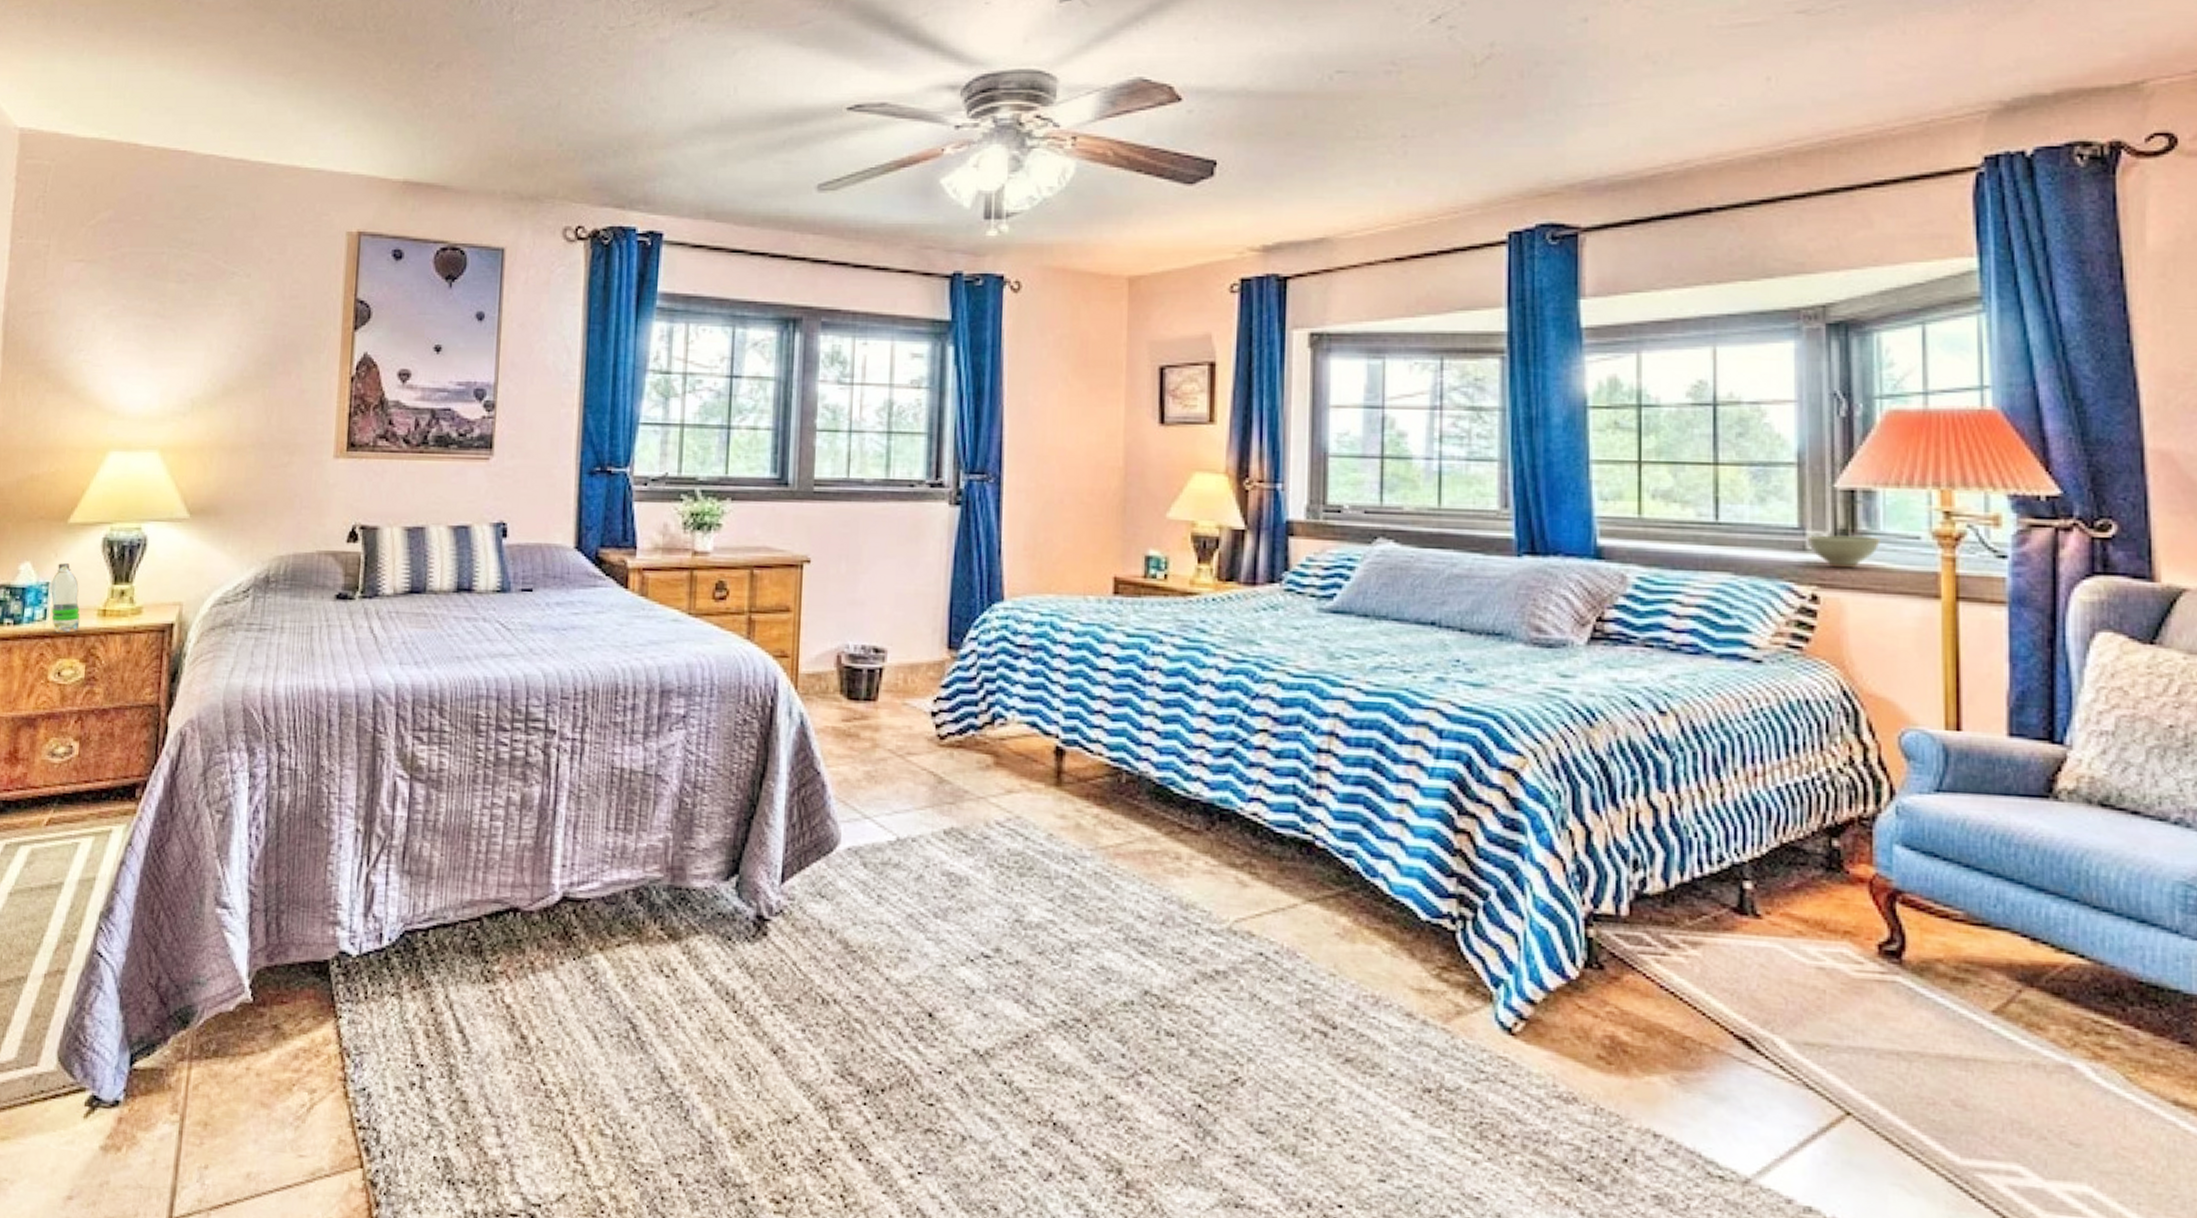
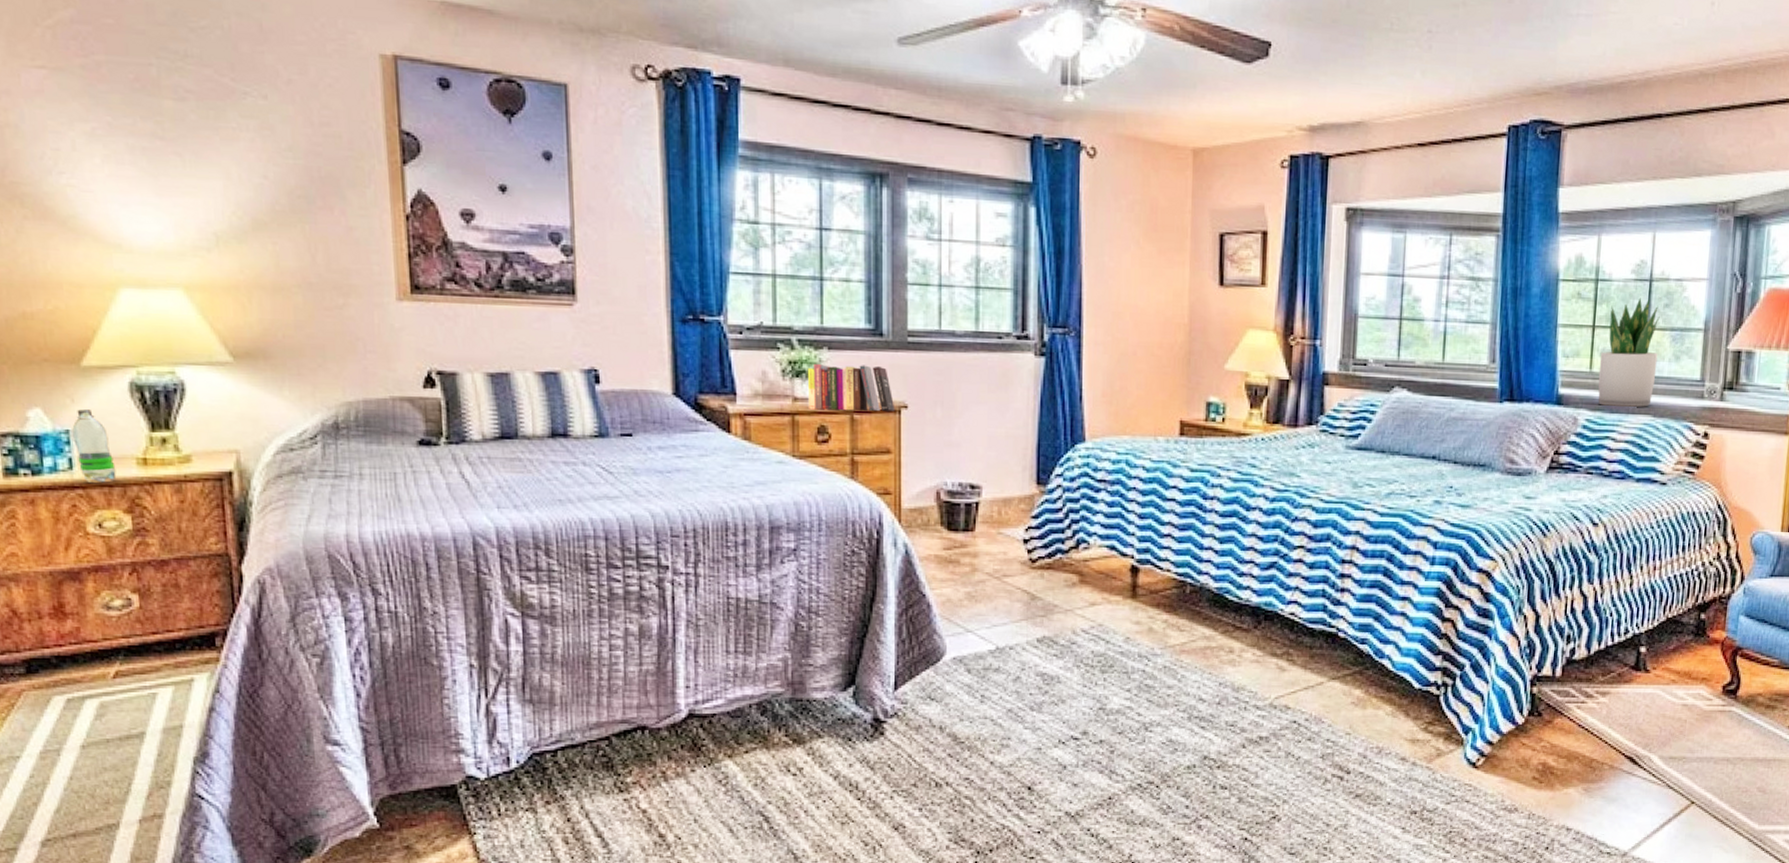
books: none [708,515,798,567] -> present [807,363,895,412]
planter: none [1651,426,1733,563] -> present [1598,298,1660,408]
bowl: present [1808,535,1880,568] -> none [1706,386,1754,412]

